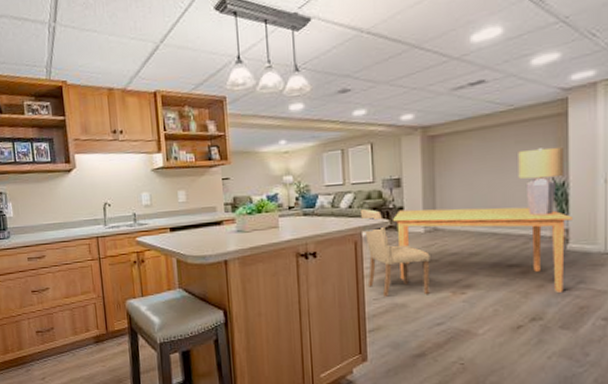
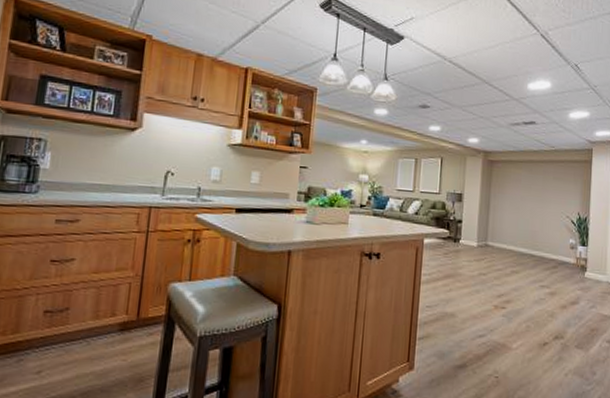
dining chair: present [359,209,430,297] -> none [423,217,480,307]
dining table: present [393,207,572,292] -> none [452,223,590,315]
lamp: present [518,146,565,216] -> none [554,186,588,245]

